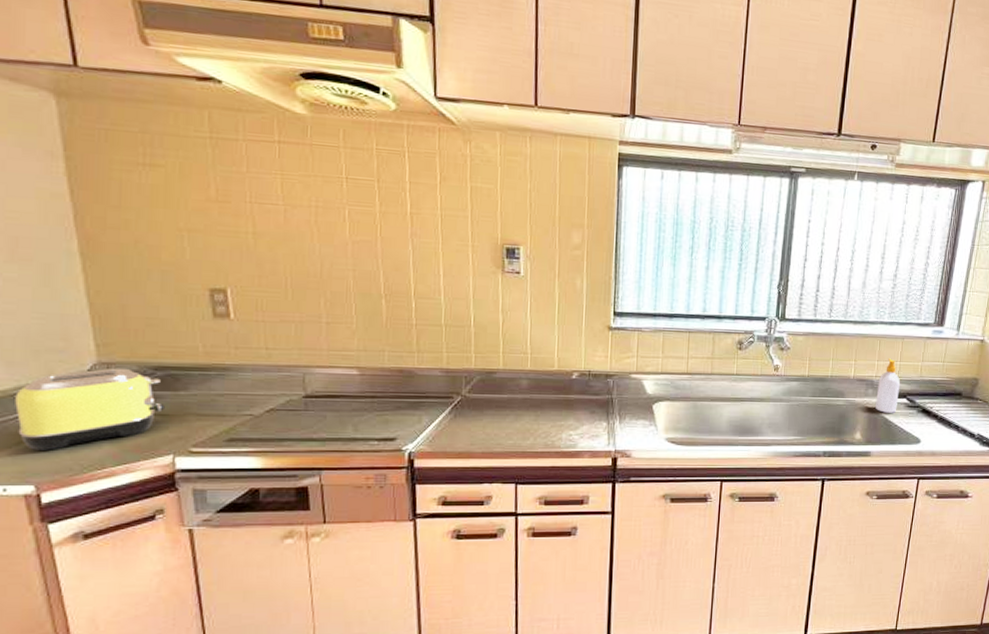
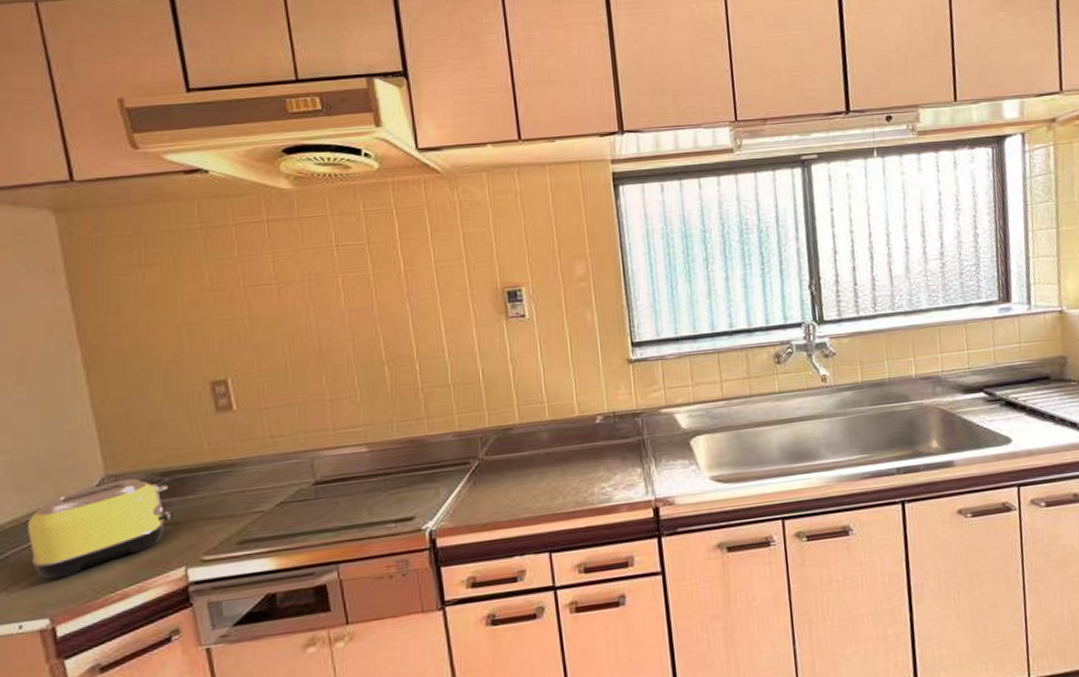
soap bottle: present [876,358,901,413] -> none [945,348,975,413]

